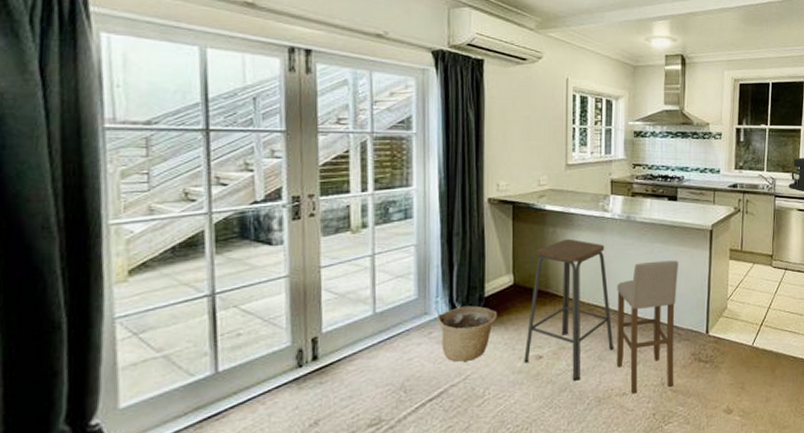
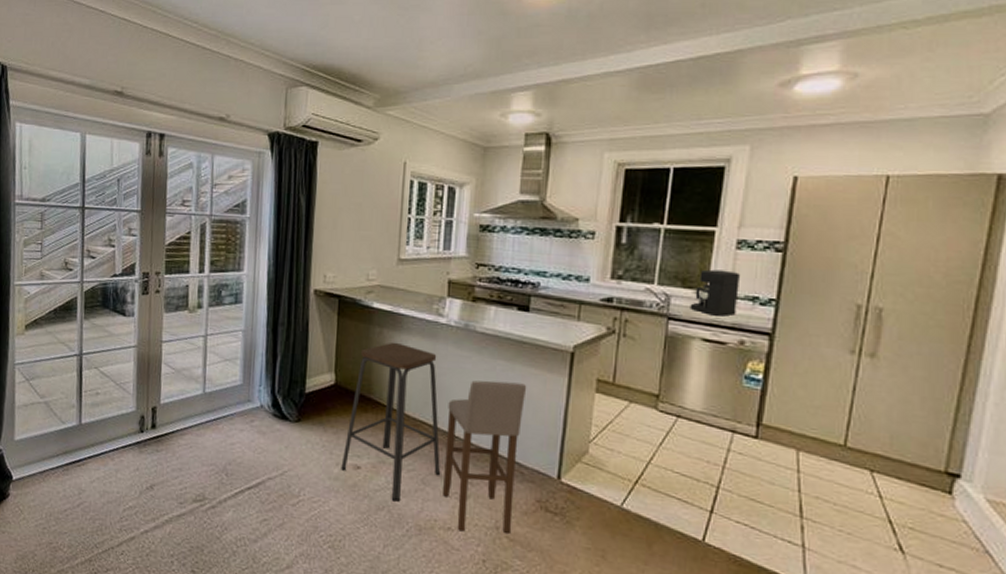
basket: present [436,305,498,362] -> none [258,399,317,457]

